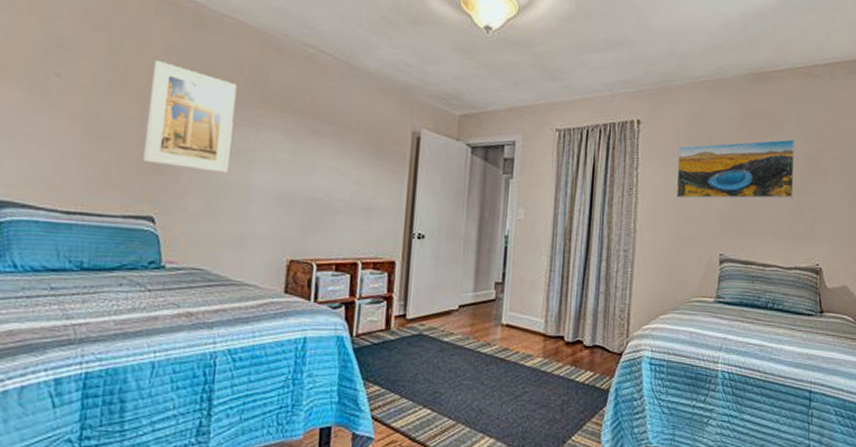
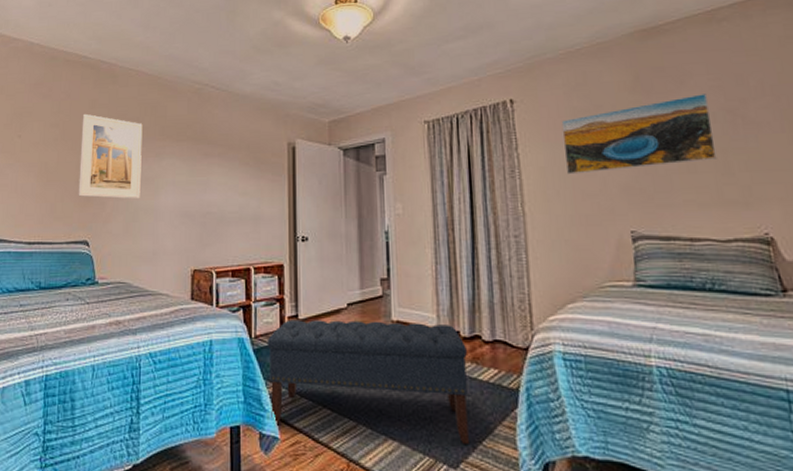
bench: none [367,319,568,439] -> present [267,320,469,444]

